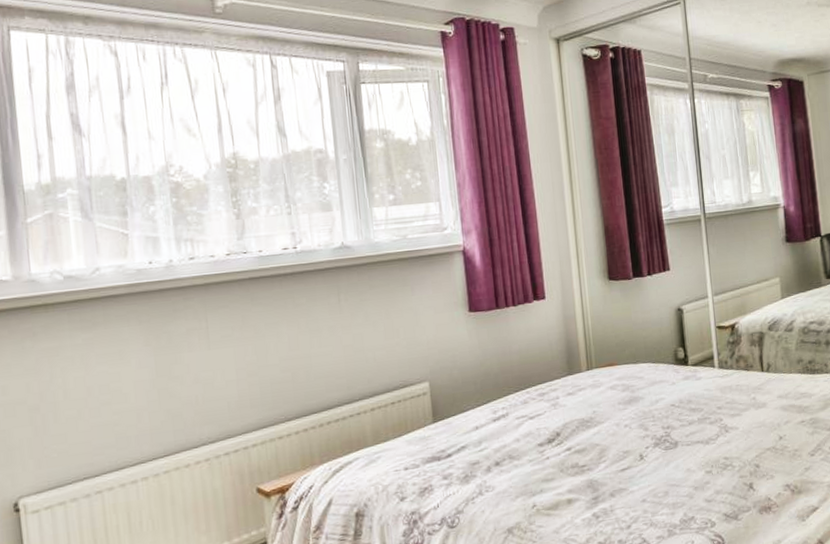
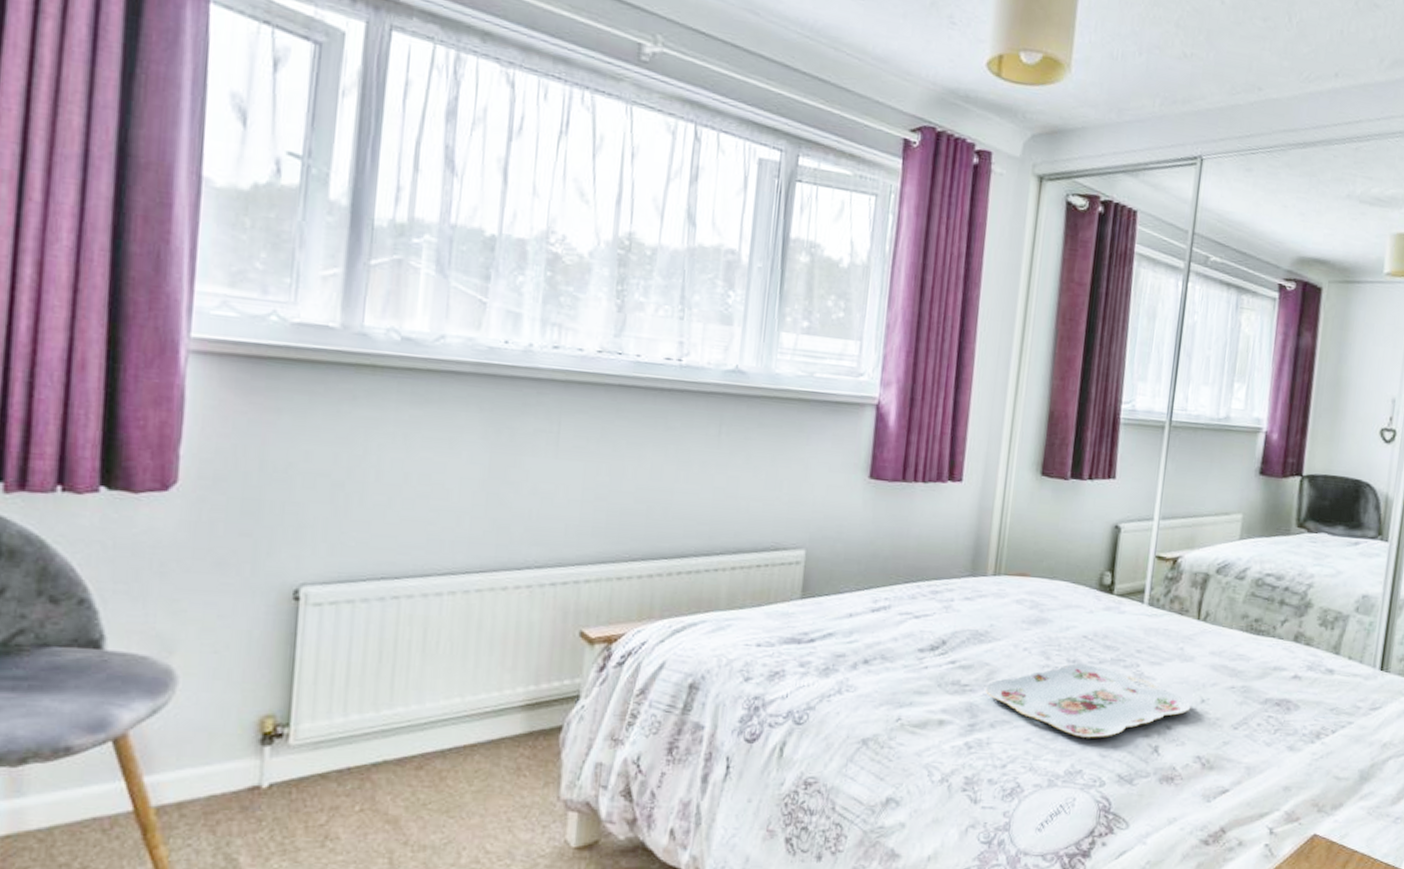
serving tray: none [601,427,772,490] -> present [986,663,1191,738]

